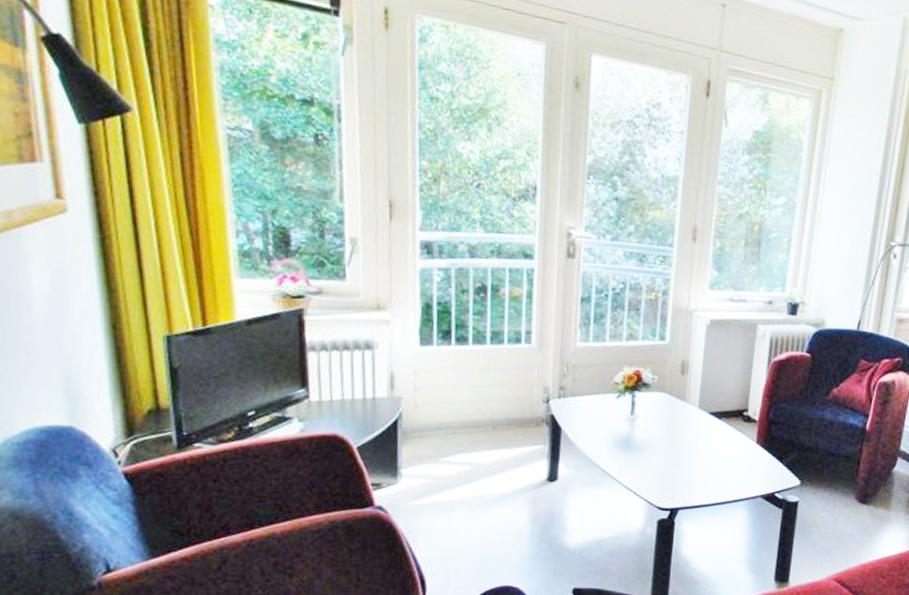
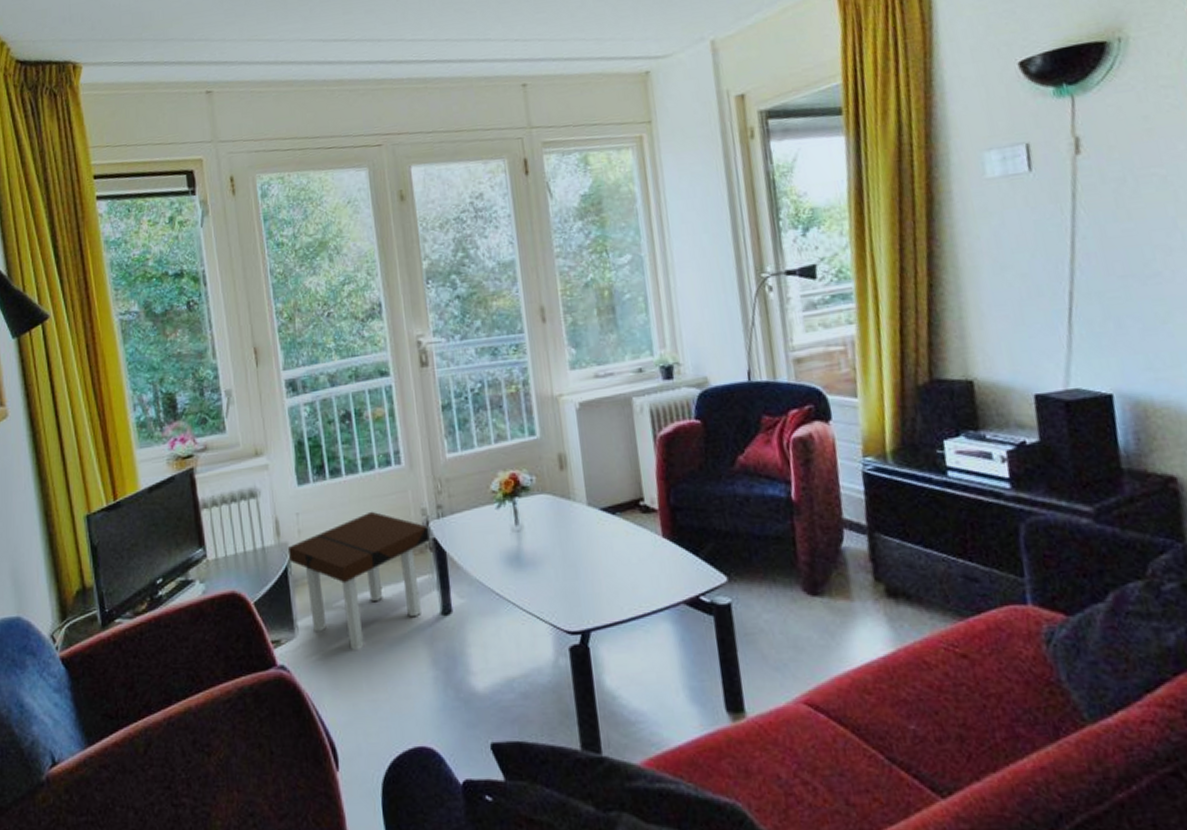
side table: none [400,381,549,501] -> present [287,511,430,650]

